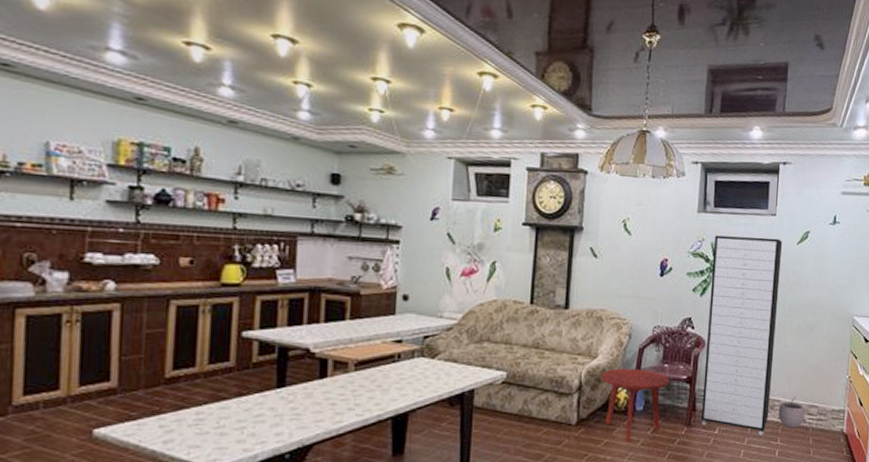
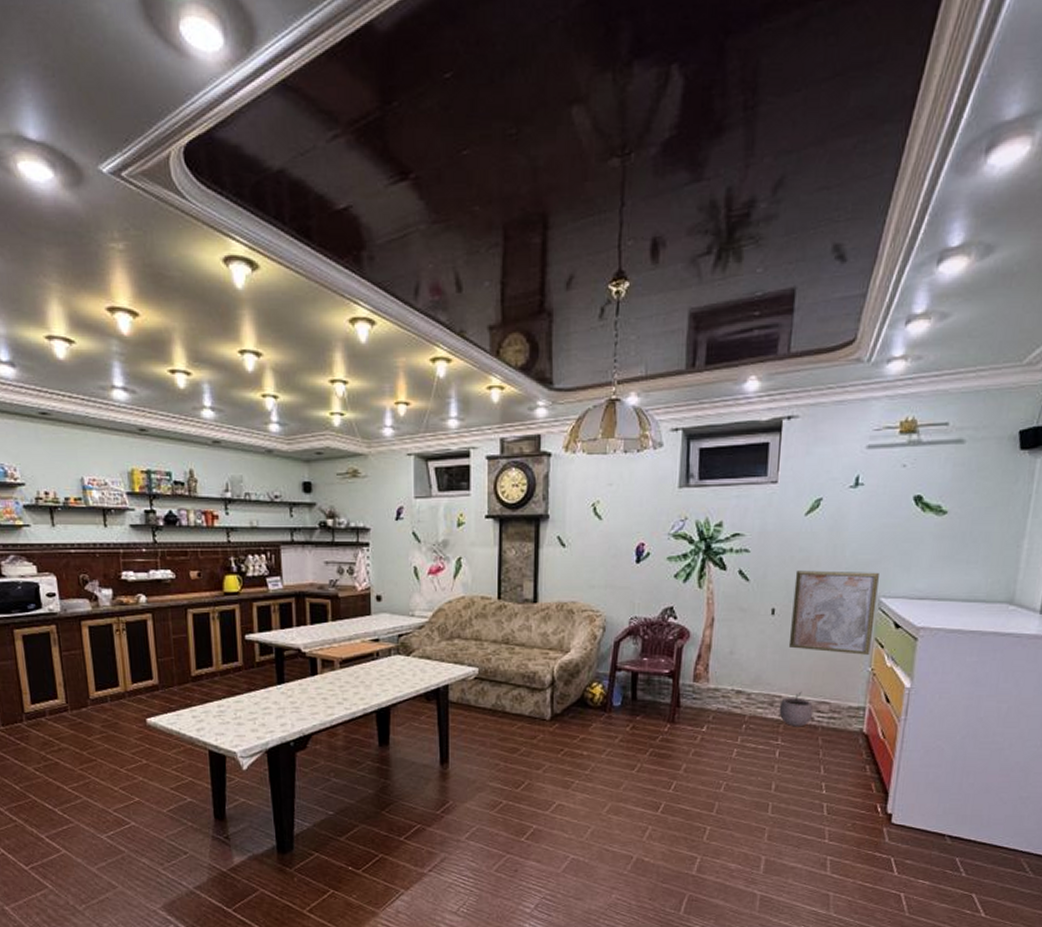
side table: present [601,368,670,442] -> none [574,663,650,738]
storage cabinet: present [701,235,783,435] -> none [686,510,786,734]
wall art: none [785,290,852,364] -> present [788,570,879,655]

